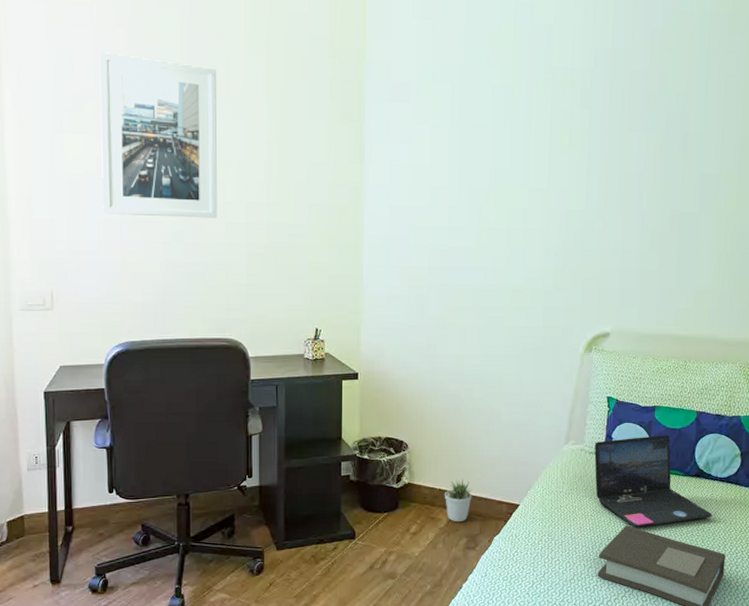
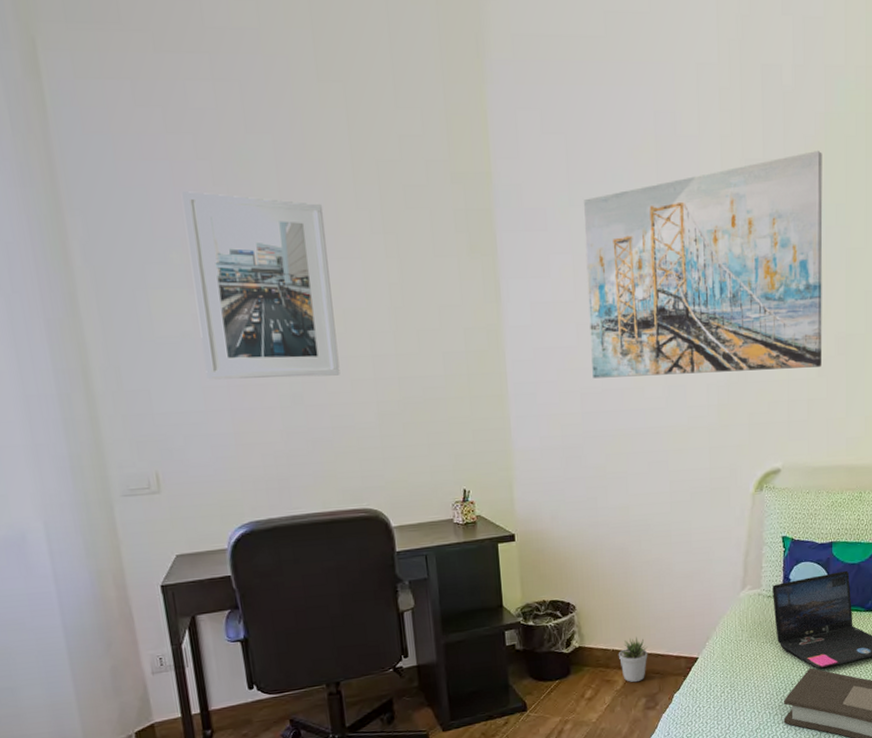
wall art: none [441,44,667,241] -> present [584,151,823,378]

